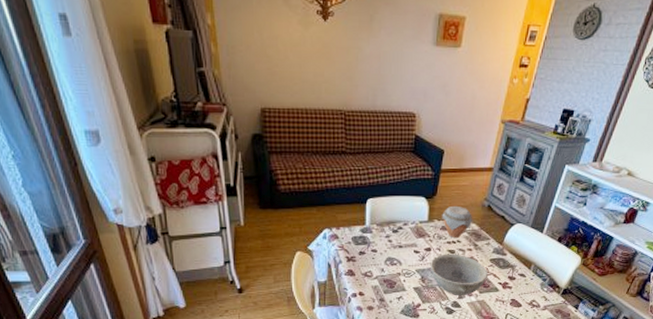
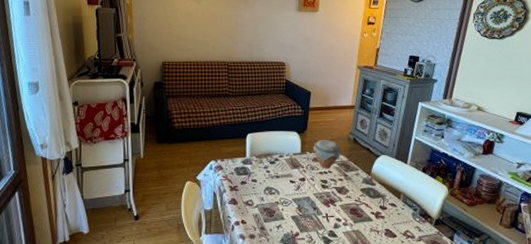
bowl: present [430,254,488,296] -> none [305,183,360,226]

